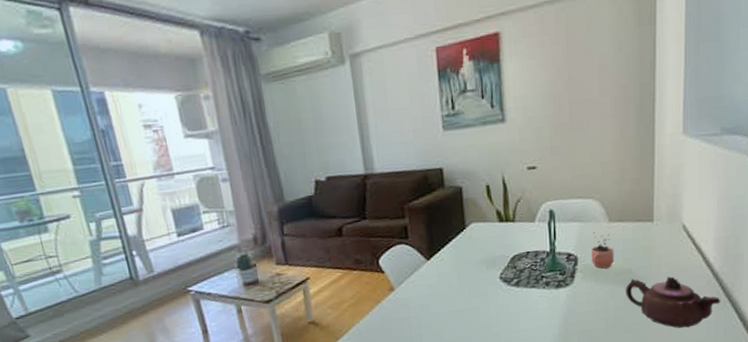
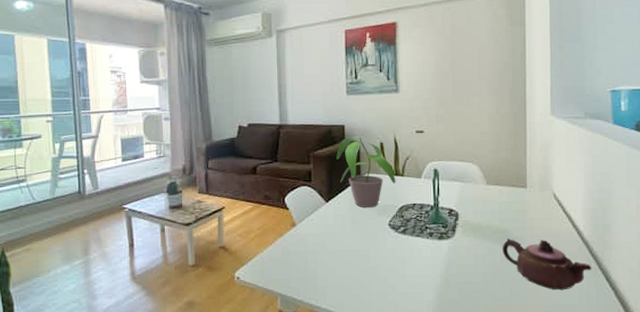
potted plant: none [435,179,507,262] -> present [336,136,396,207]
cocoa: present [591,232,614,269] -> none [471,192,492,226]

